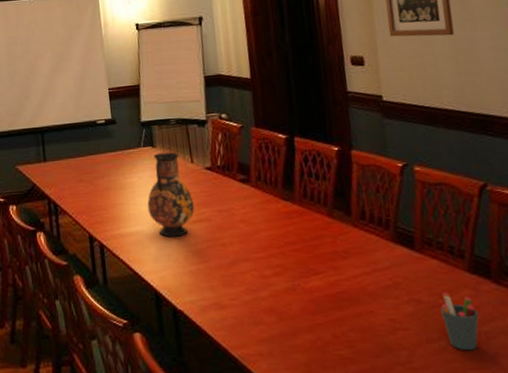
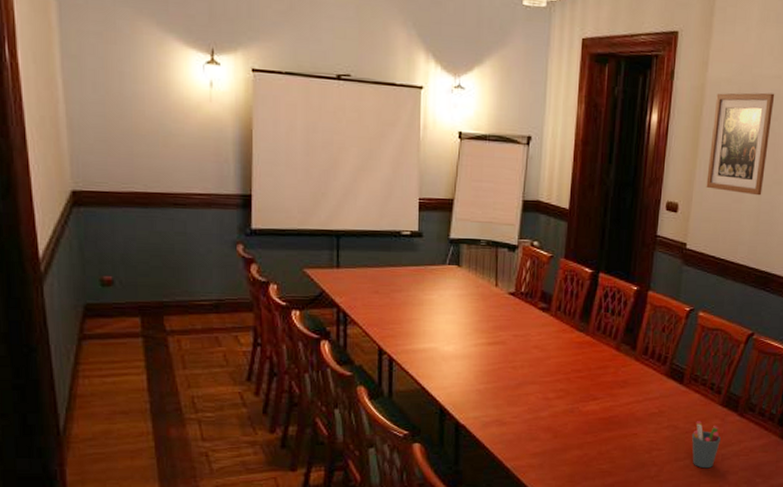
vase: present [147,152,195,237] -> none [444,272,492,357]

